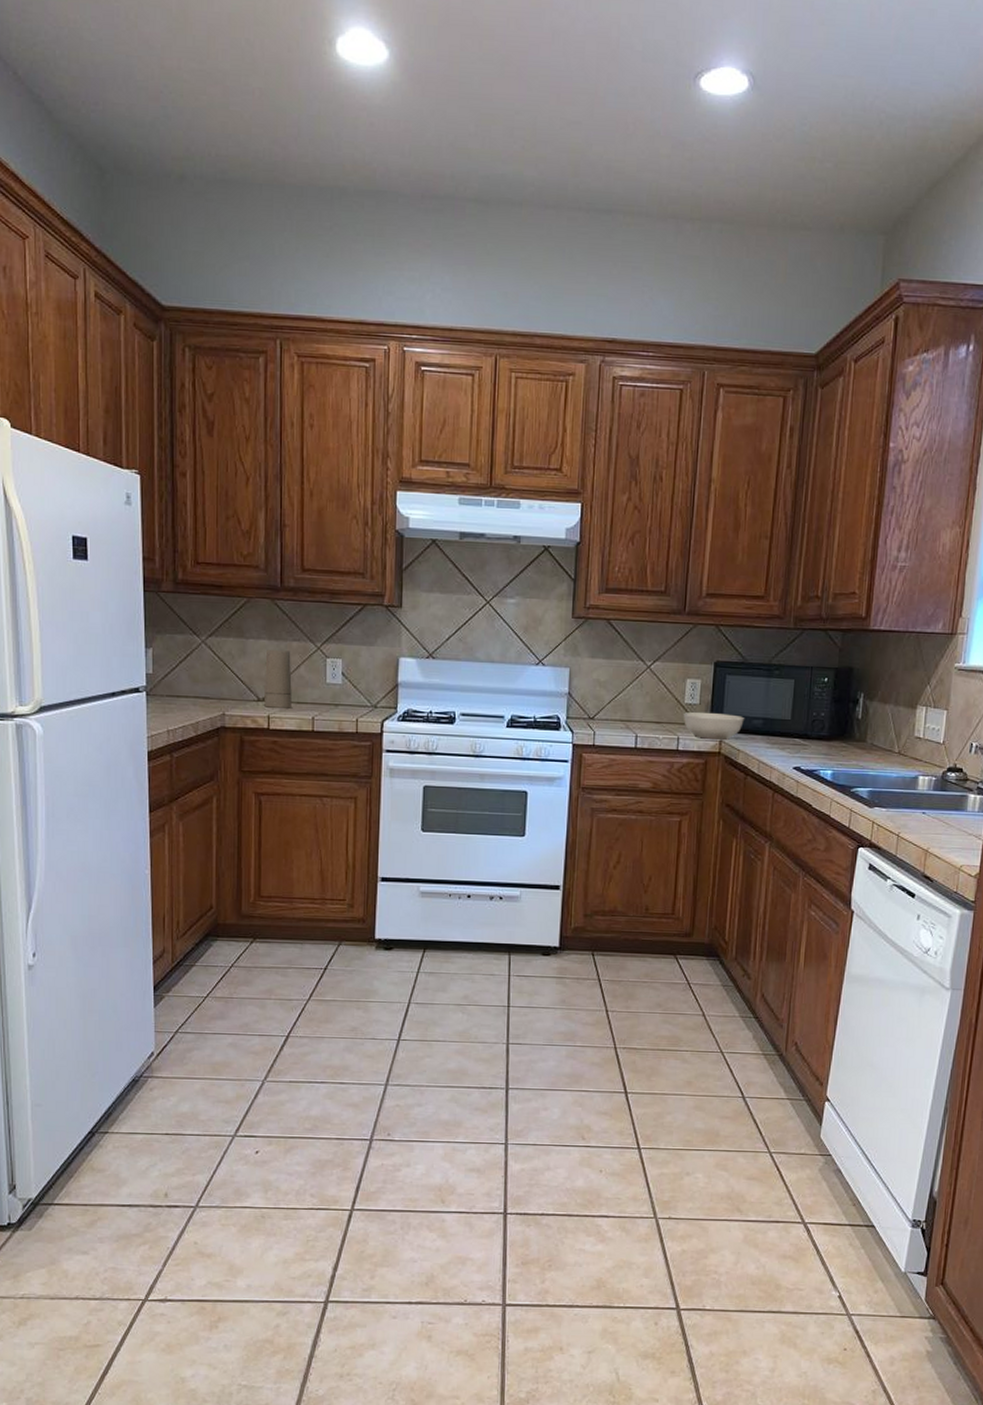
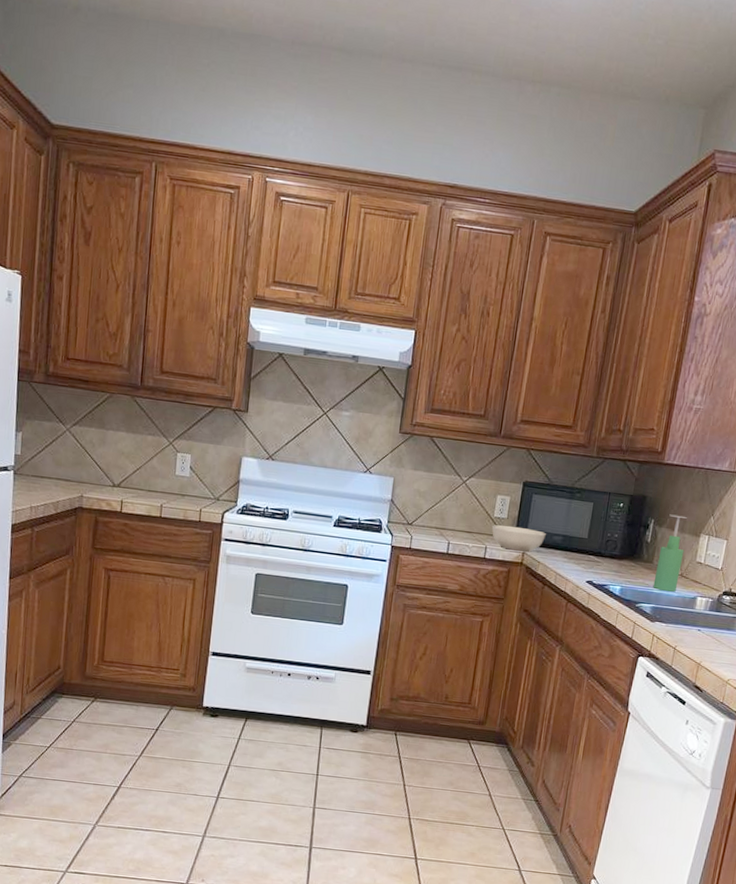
canister: present [264,649,292,709] -> none [118,440,146,496]
soap dispenser: none [868,686,900,772] -> present [653,514,687,592]

